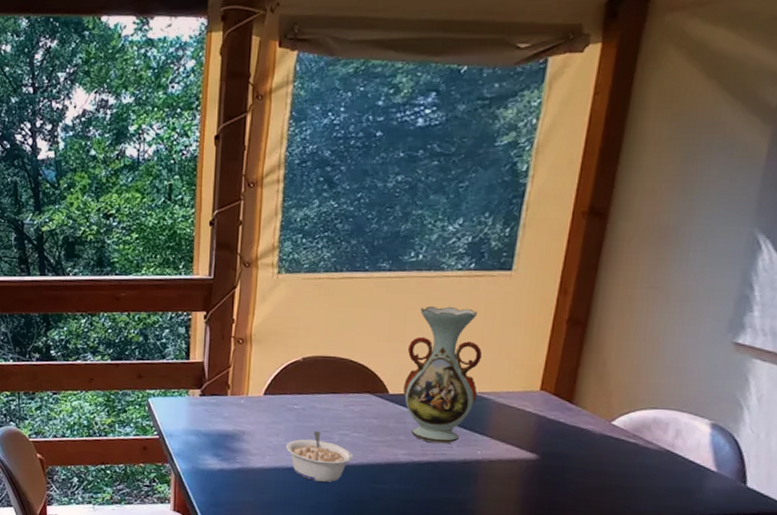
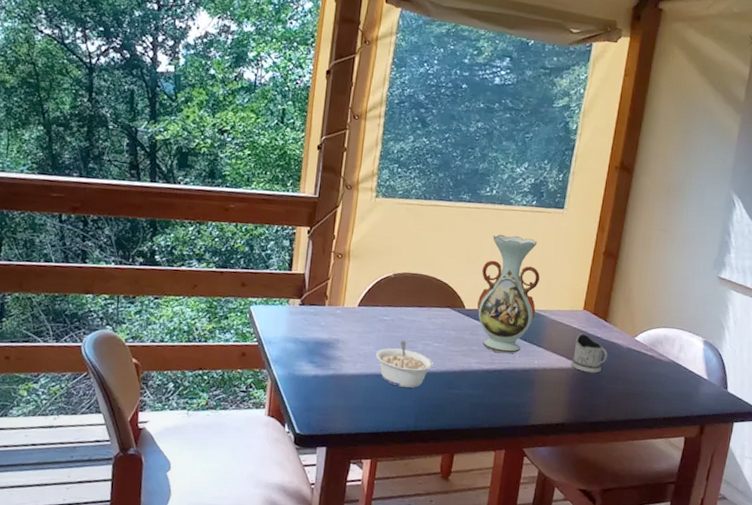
tea glass holder: none [525,419,574,465] -> present [571,334,608,373]

